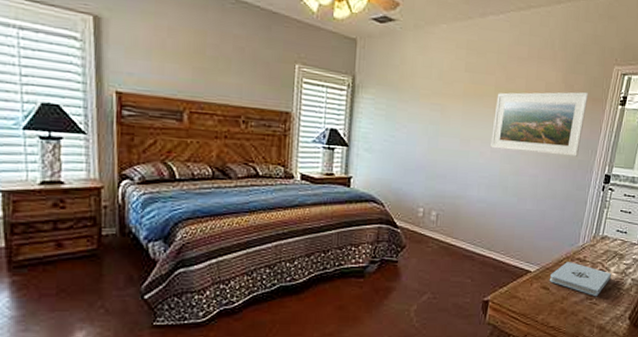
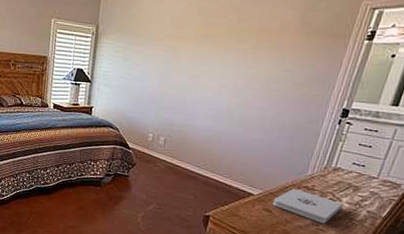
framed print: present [490,92,589,157] -> none [219,28,330,91]

